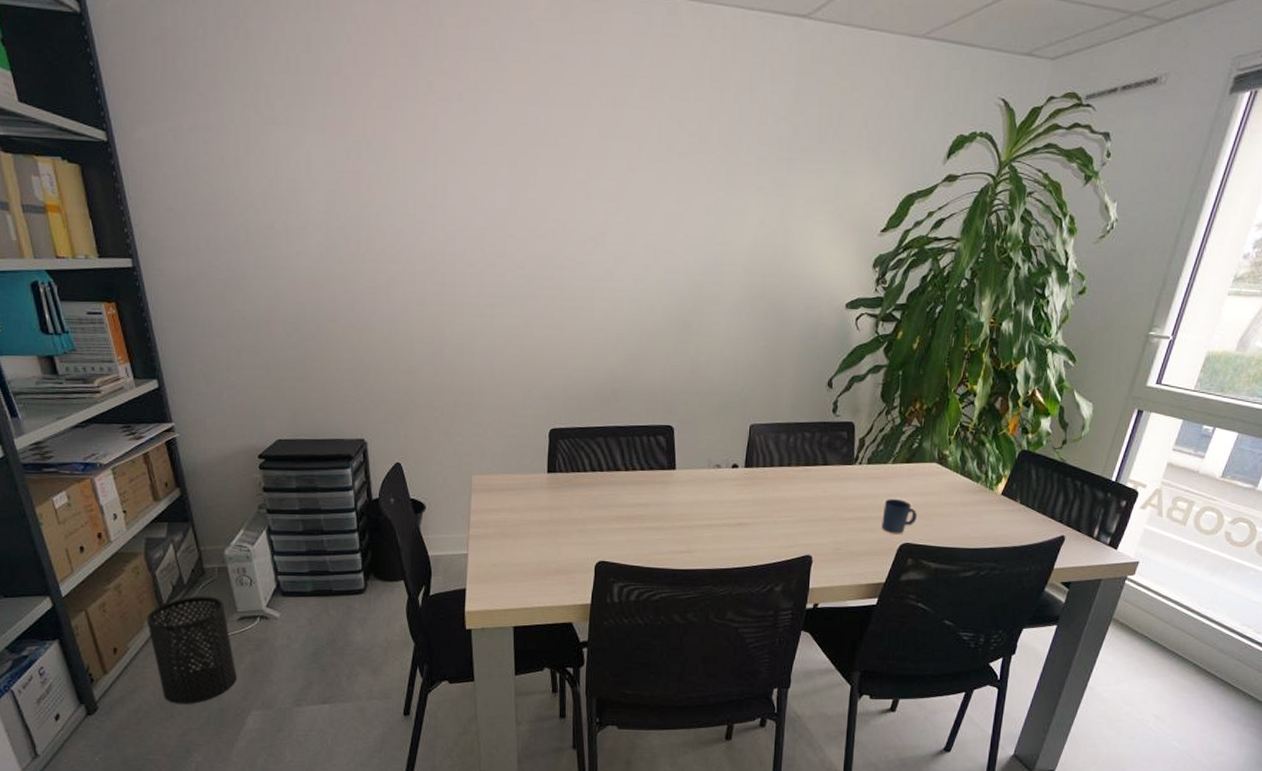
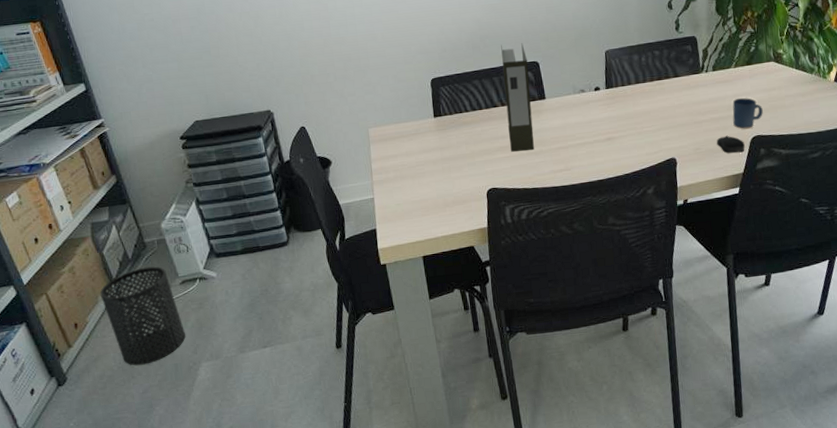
binder: none [629,401,661,525] -> present [501,43,534,152]
computer mouse: none [860,538,891,560] -> present [717,135,745,153]

